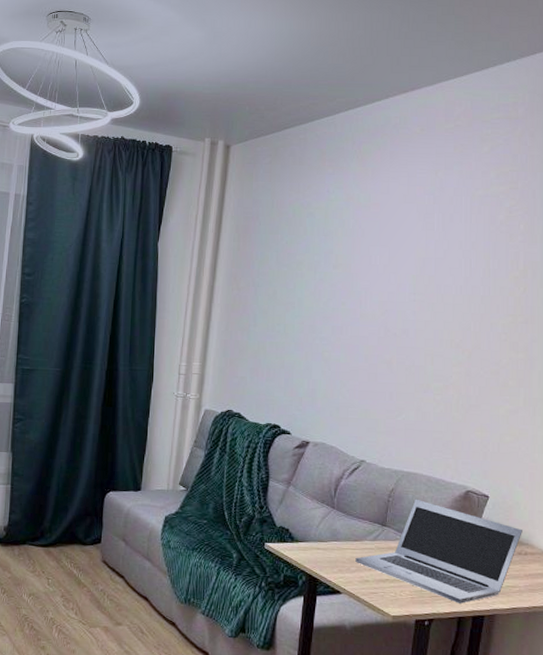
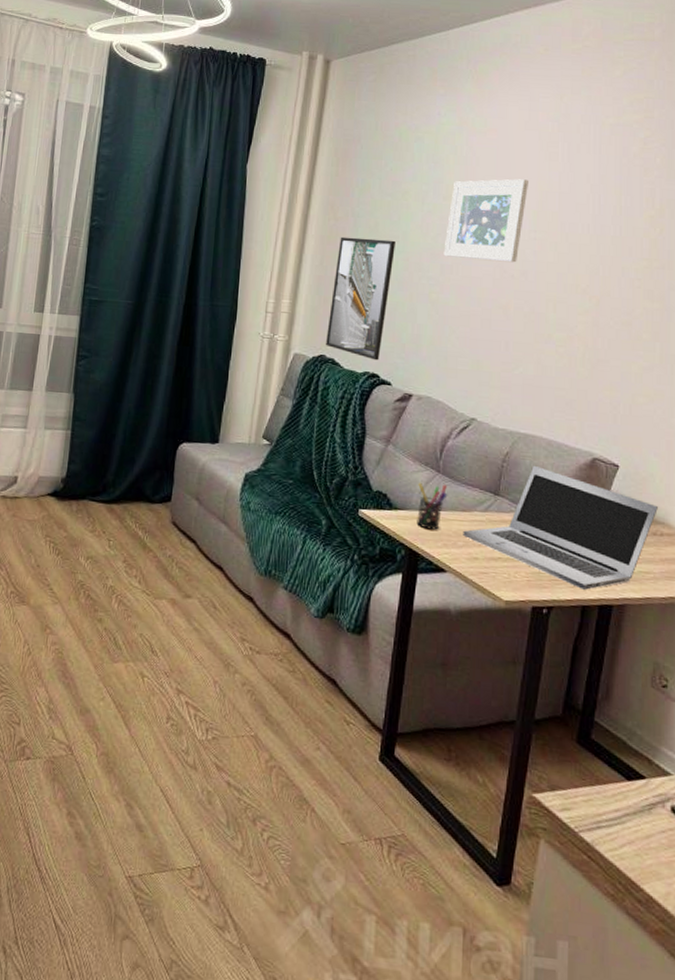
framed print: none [233,304,292,413] -> present [326,236,396,361]
pen holder: none [315,517,342,558] -> present [417,482,448,530]
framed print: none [334,247,408,323] -> present [443,179,528,263]

